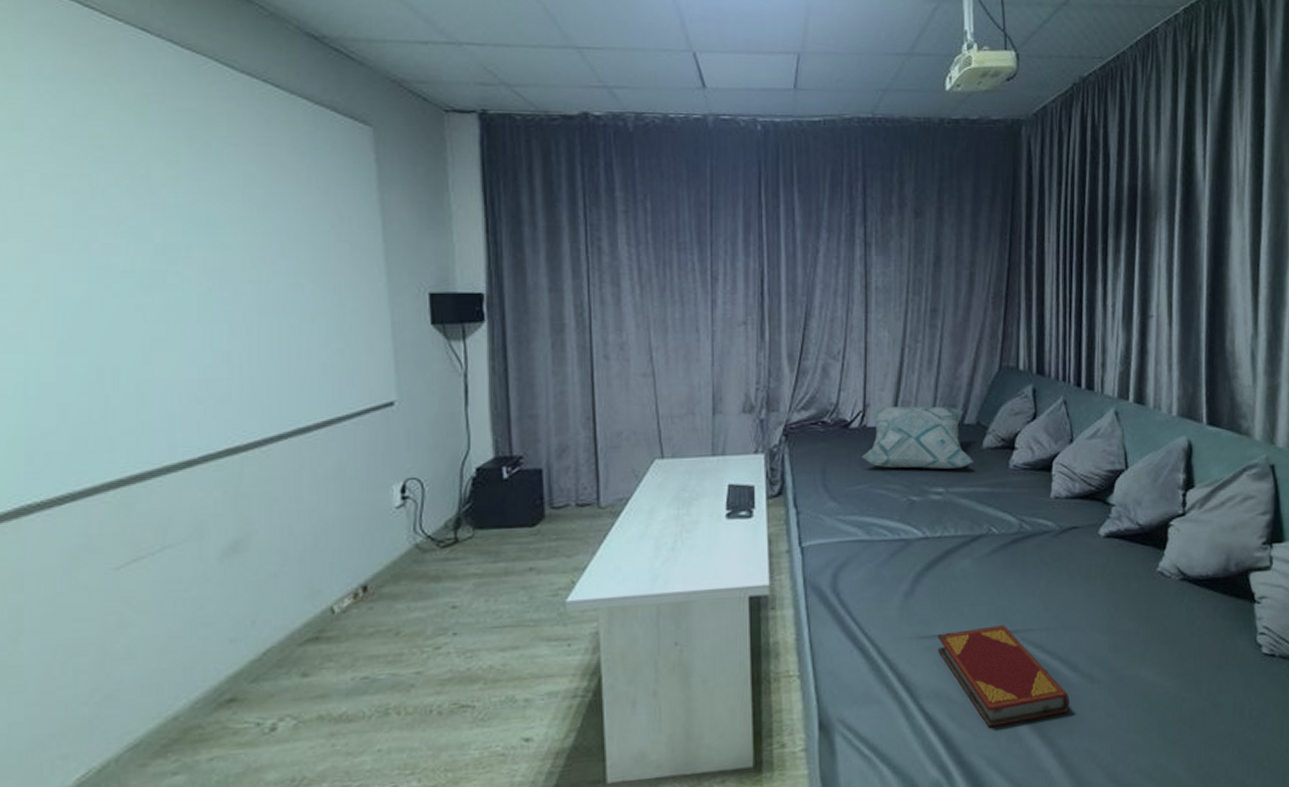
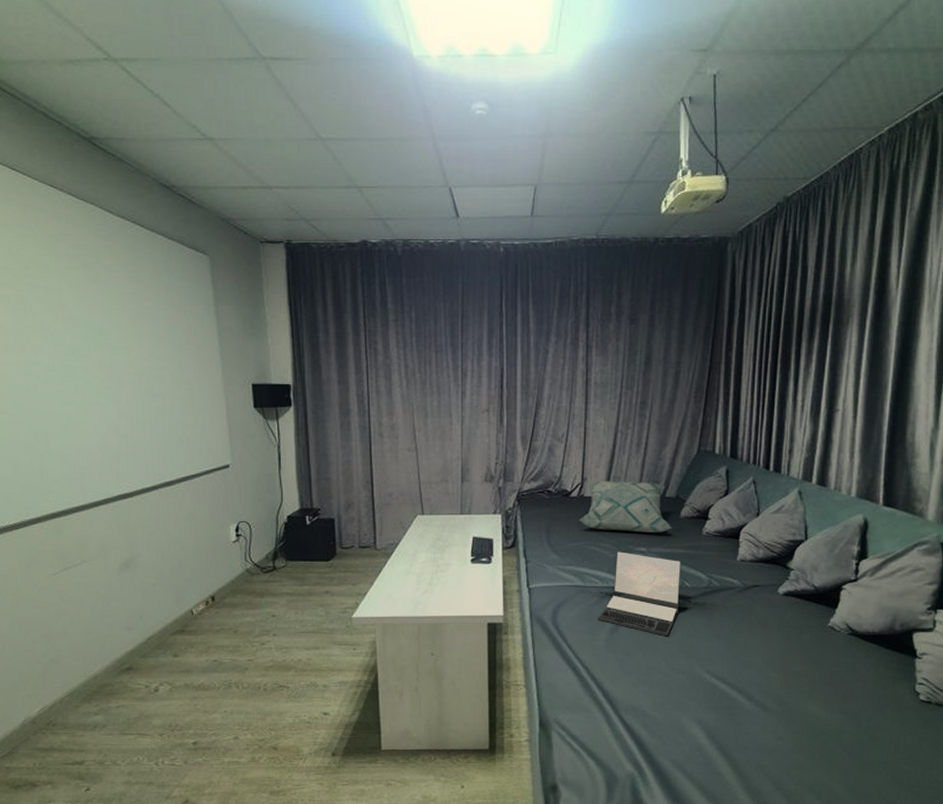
laptop: none [888,493,987,598] -> present [597,551,682,637]
hardback book: present [937,625,1070,728] -> none [636,660,745,738]

